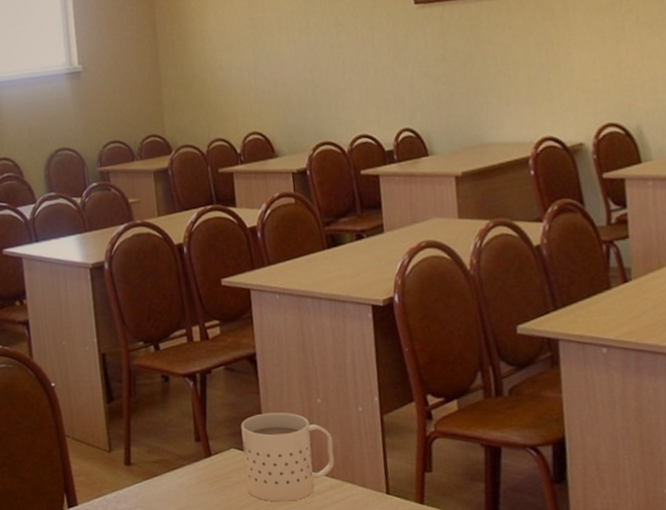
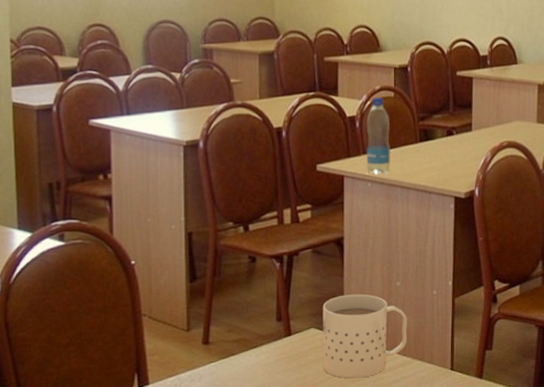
bottle: none [268,205,298,287] -> present [366,97,391,176]

